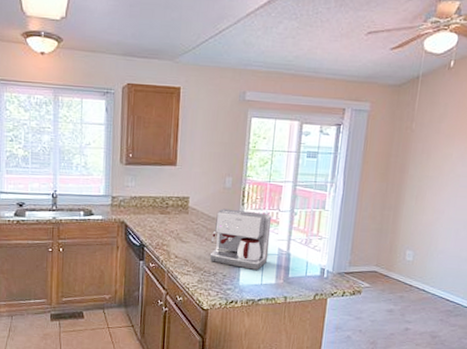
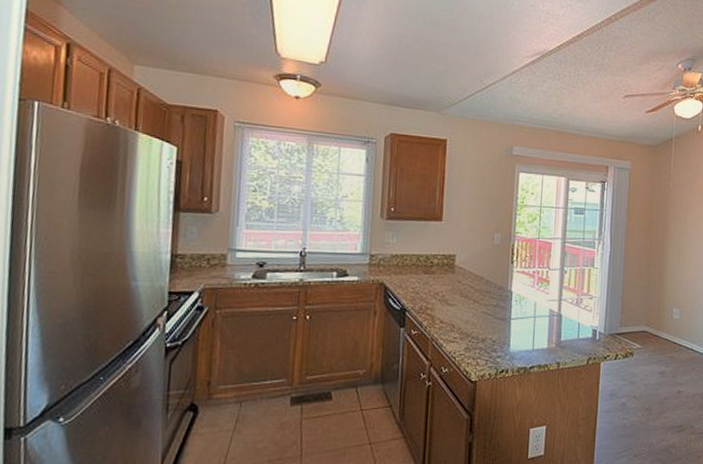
coffee maker: present [210,208,272,270] -> none [478,267,542,334]

